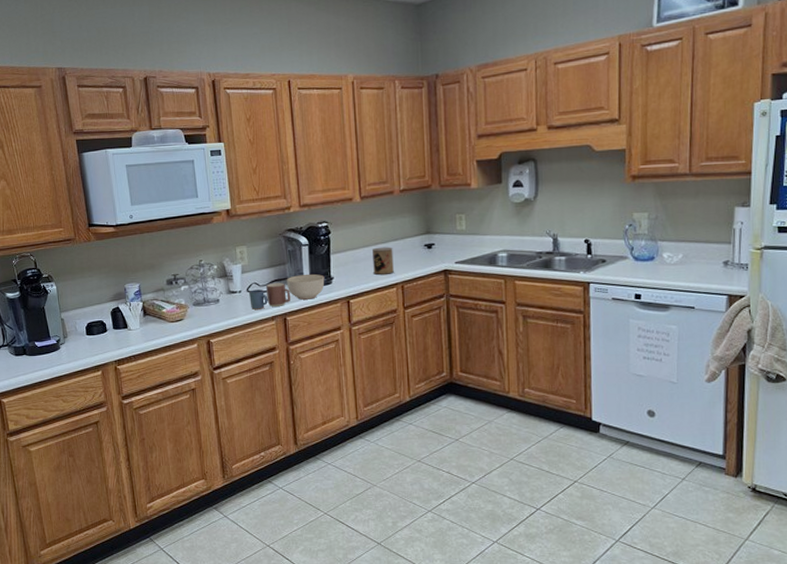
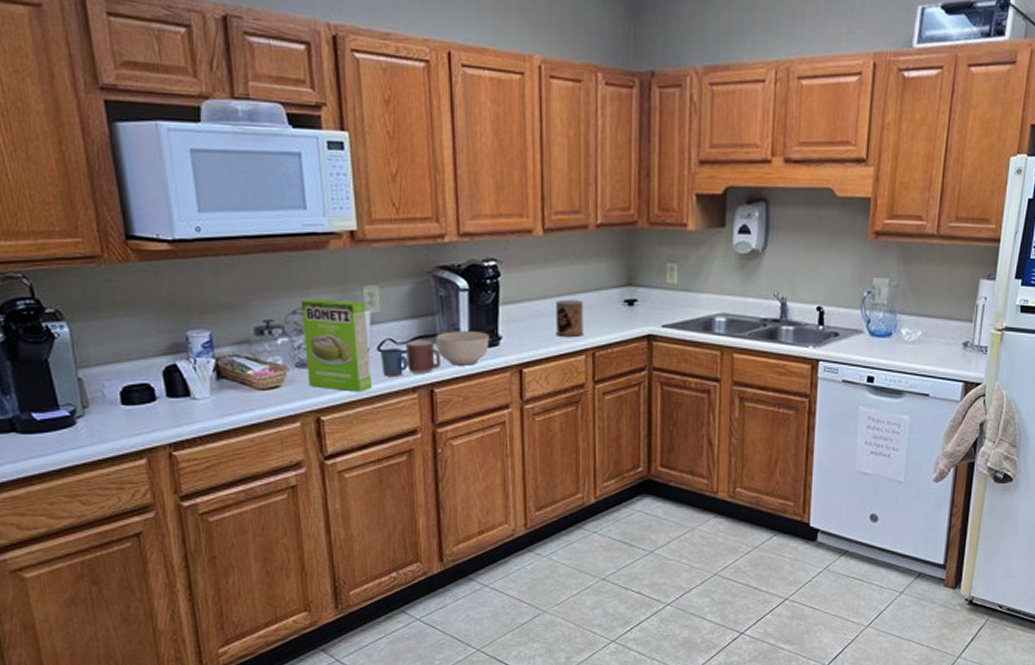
cake mix box: none [195,257,243,322] -> present [300,299,371,392]

